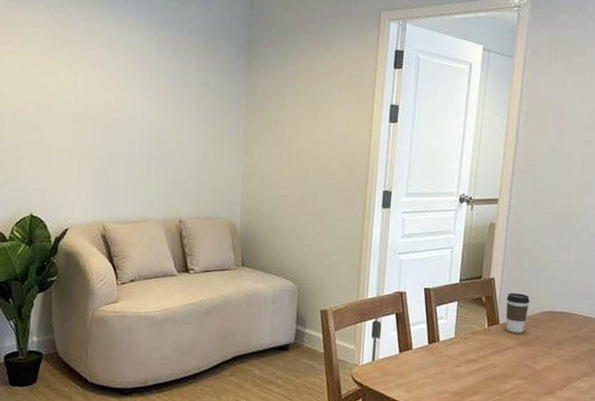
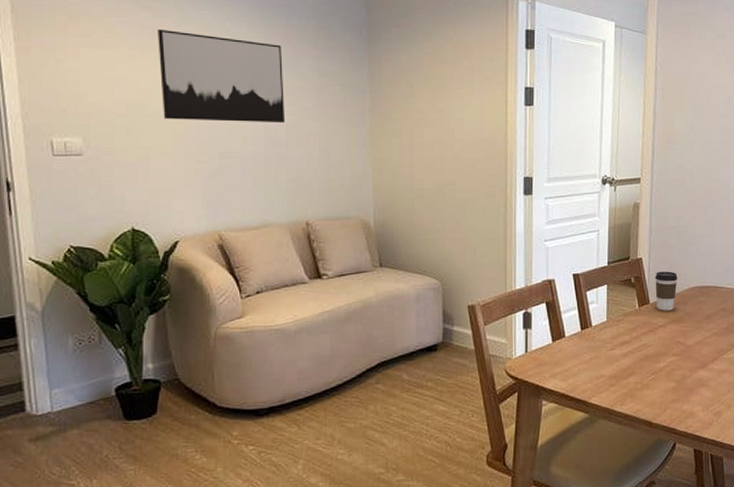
wall art: none [65,39,171,127] -> present [158,28,286,122]

